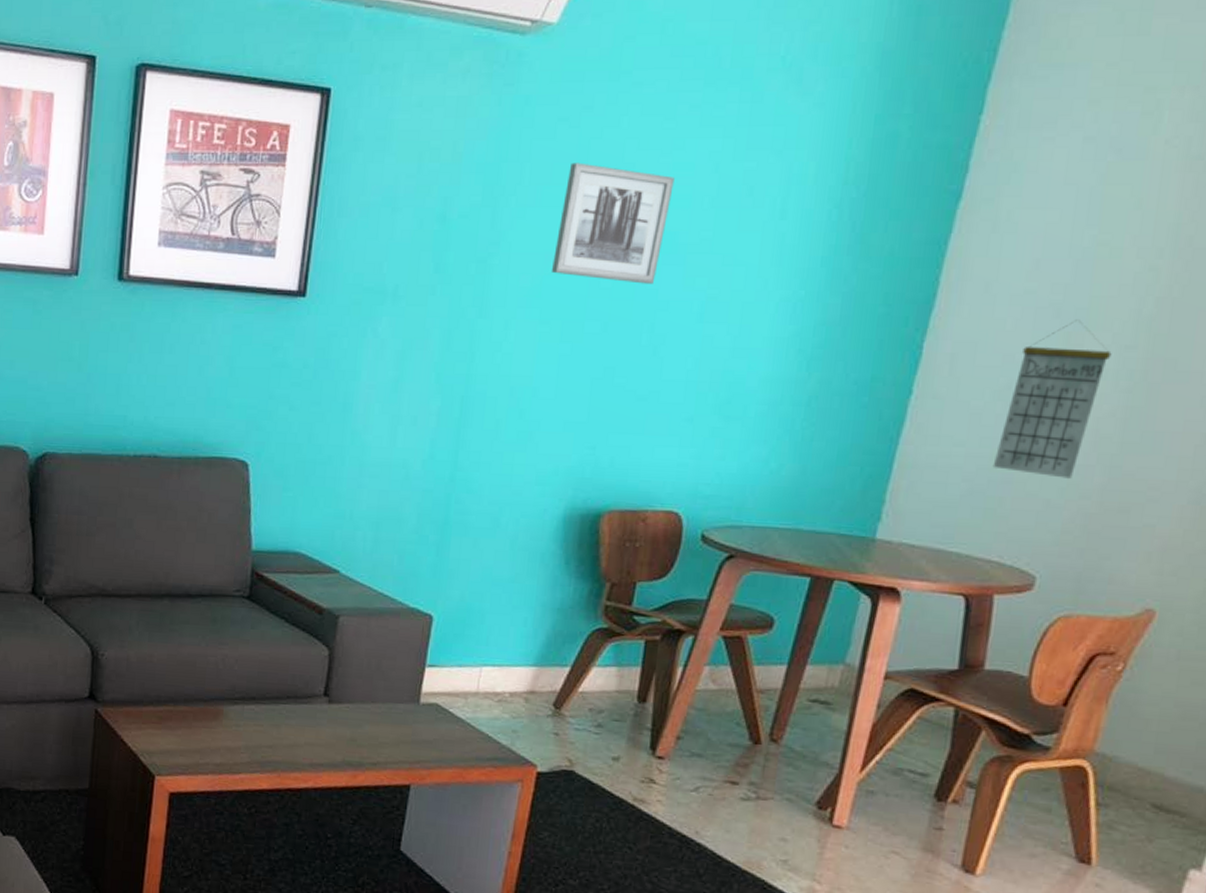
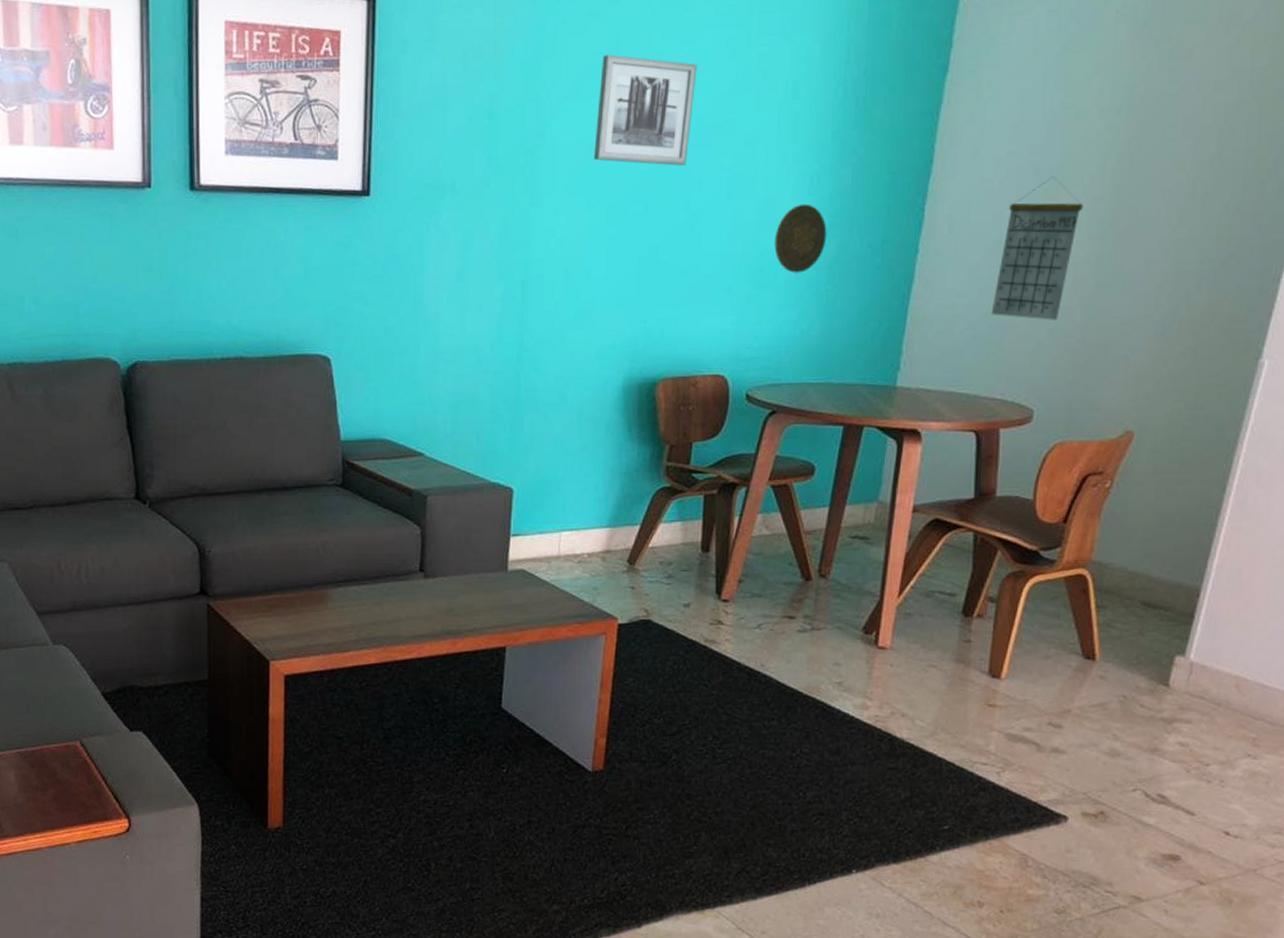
decorative plate: none [746,332,808,407] -> present [774,203,827,273]

